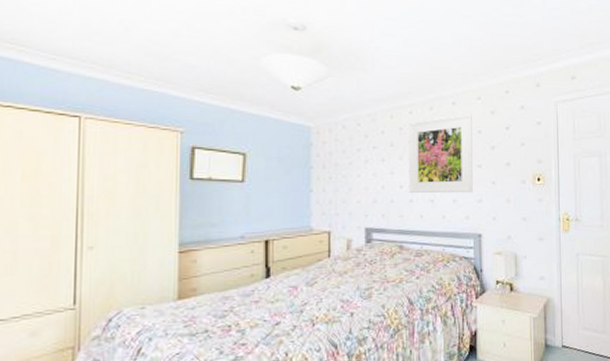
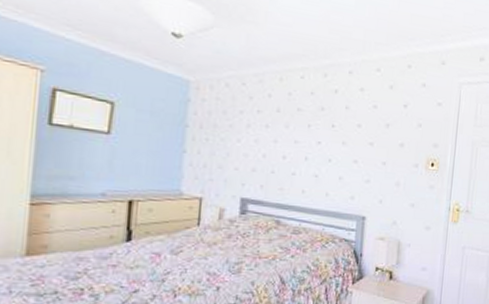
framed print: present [409,114,473,194] -> none [292,86,369,172]

